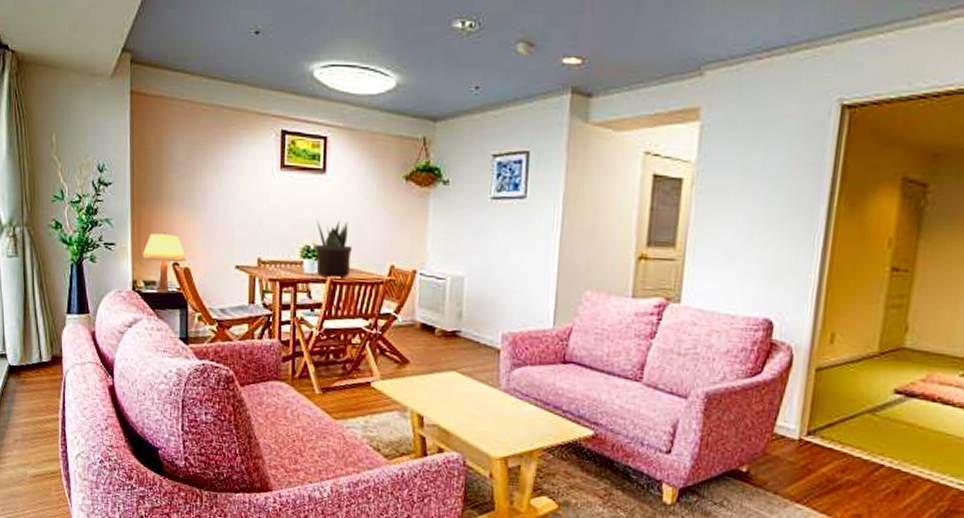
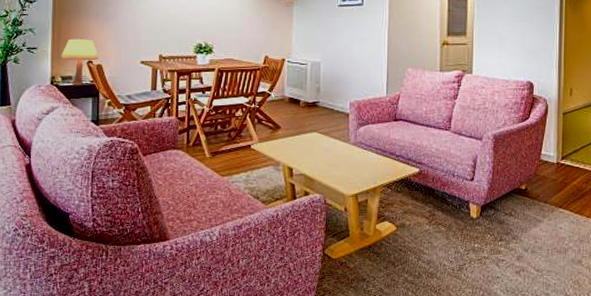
planter: present [315,220,352,278] -> none [206,25,235,67]

